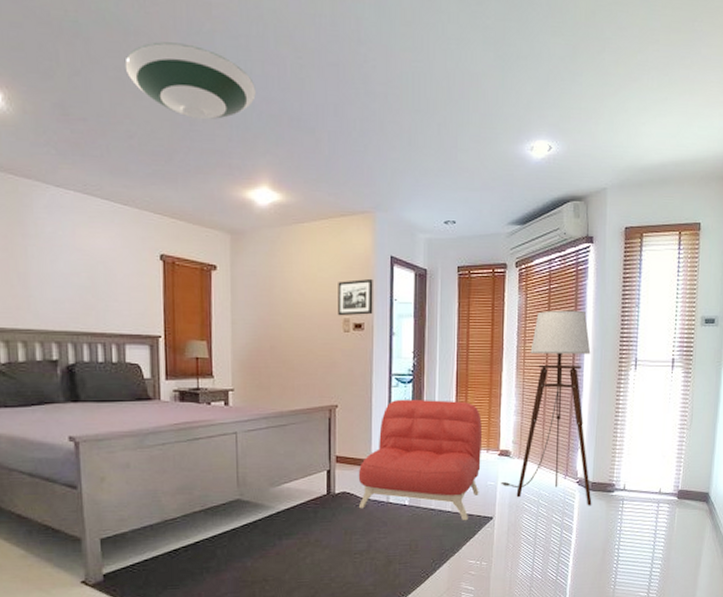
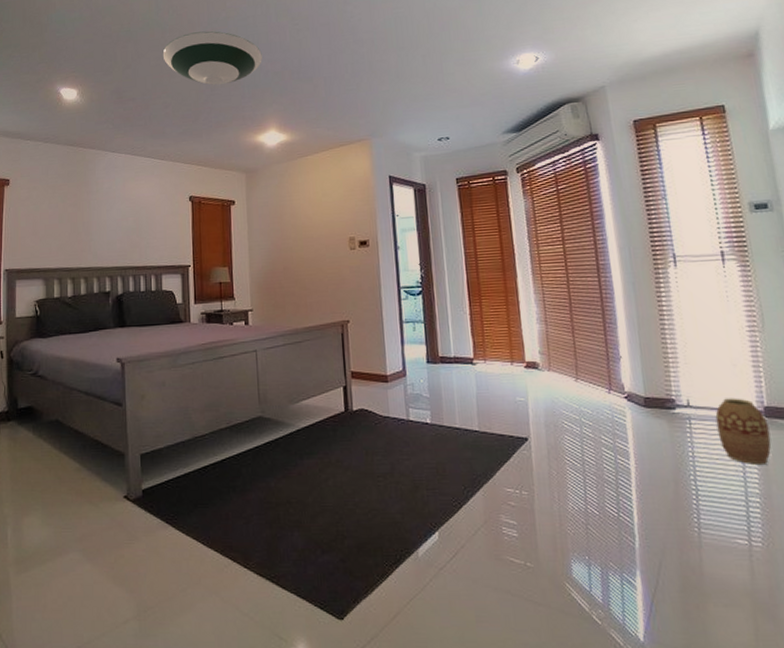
picture frame: present [338,278,373,316] -> none [341,198,377,236]
armchair: present [358,399,483,521] -> none [374,310,508,442]
floor lamp: present [501,310,592,506] -> none [532,208,649,426]
vase: none [641,483,679,535] -> present [715,398,772,464]

